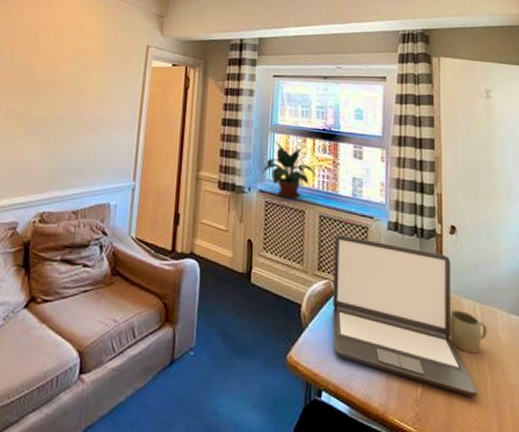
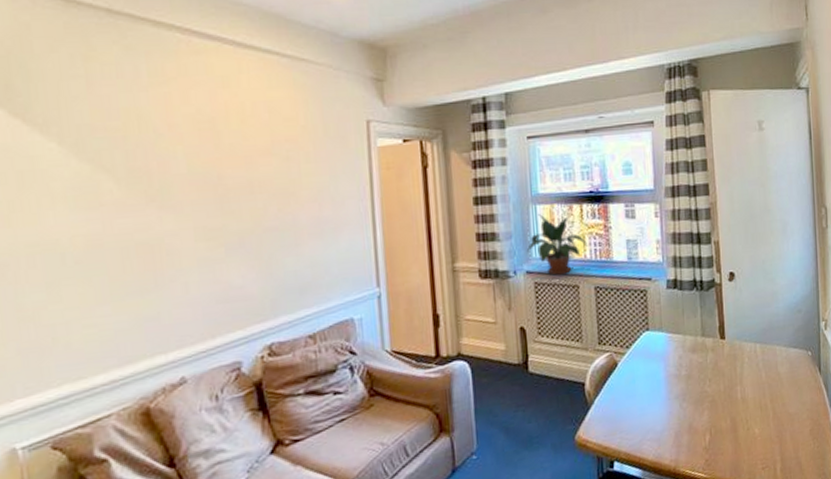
laptop: present [332,235,478,397] -> none [613,303,761,434]
mug: present [449,309,487,354] -> none [732,354,768,393]

